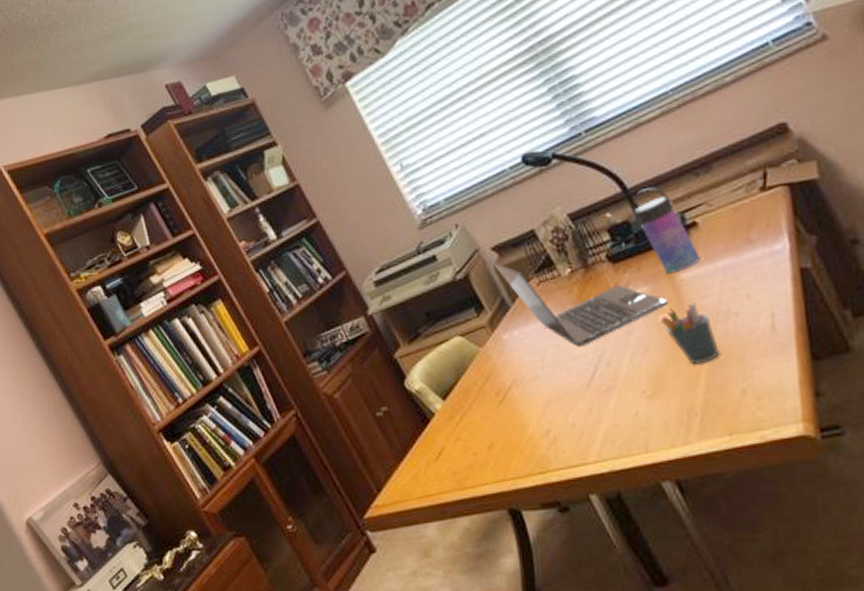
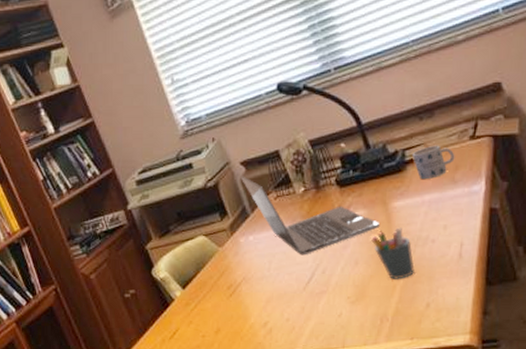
water bottle: present [631,187,700,274] -> none [362,126,412,201]
mug: none [693,202,746,244] -> present [412,145,455,180]

